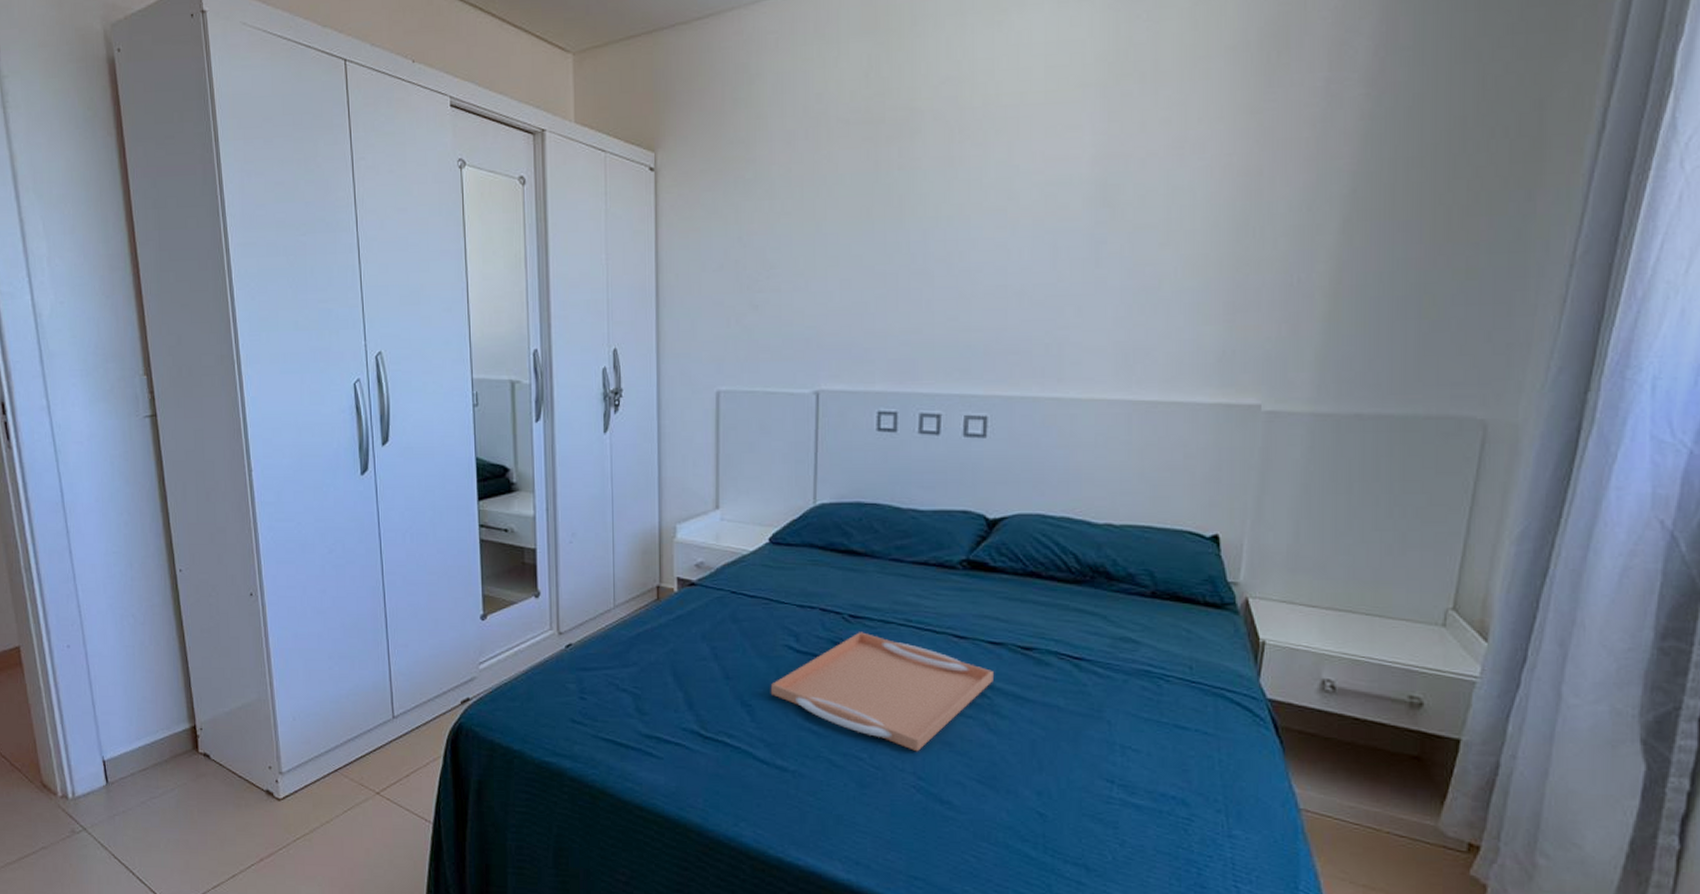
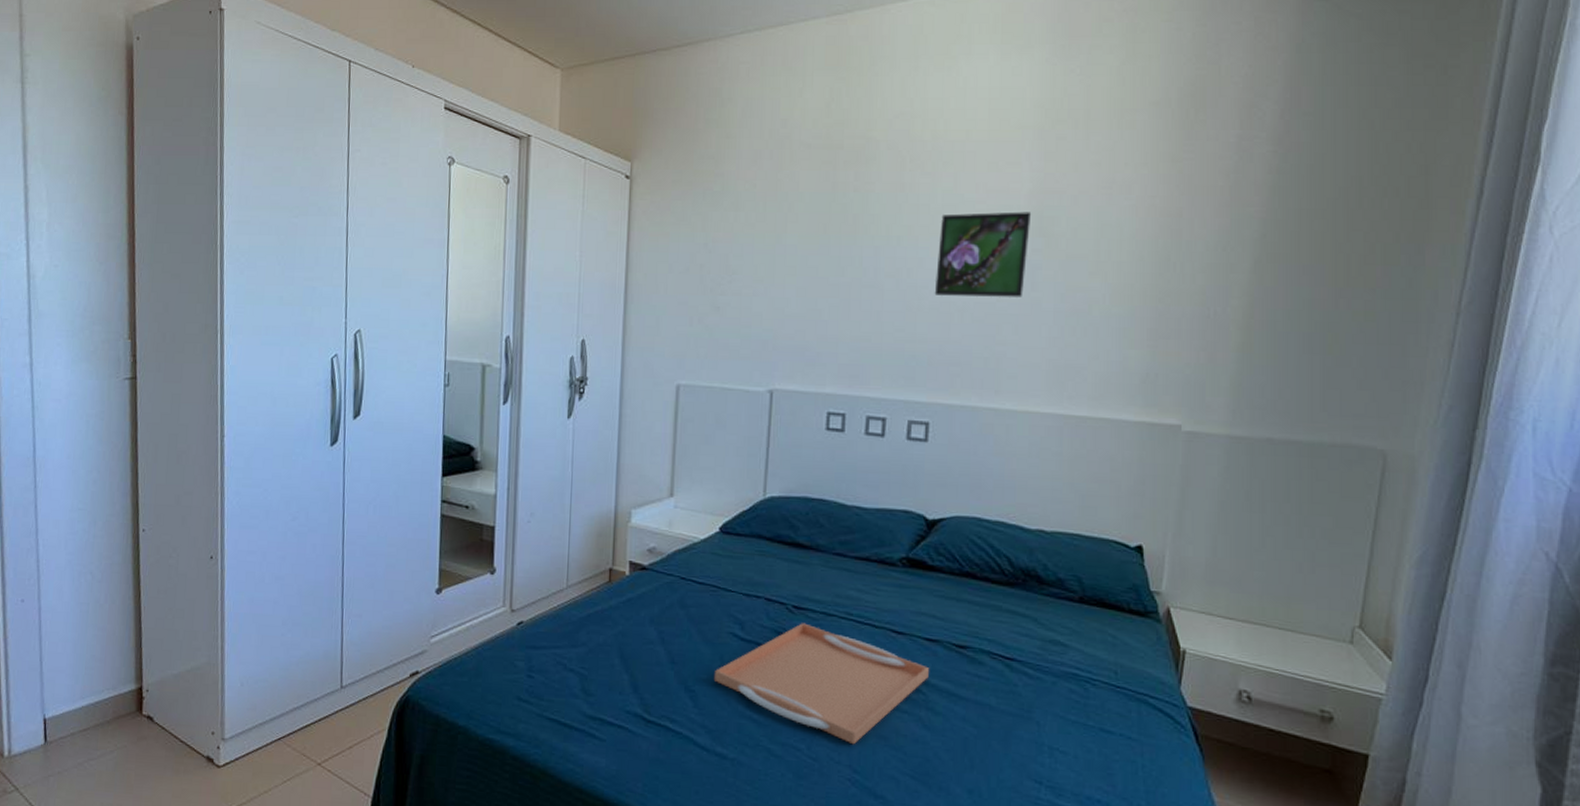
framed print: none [989,180,1095,279] -> present [934,211,1032,297]

